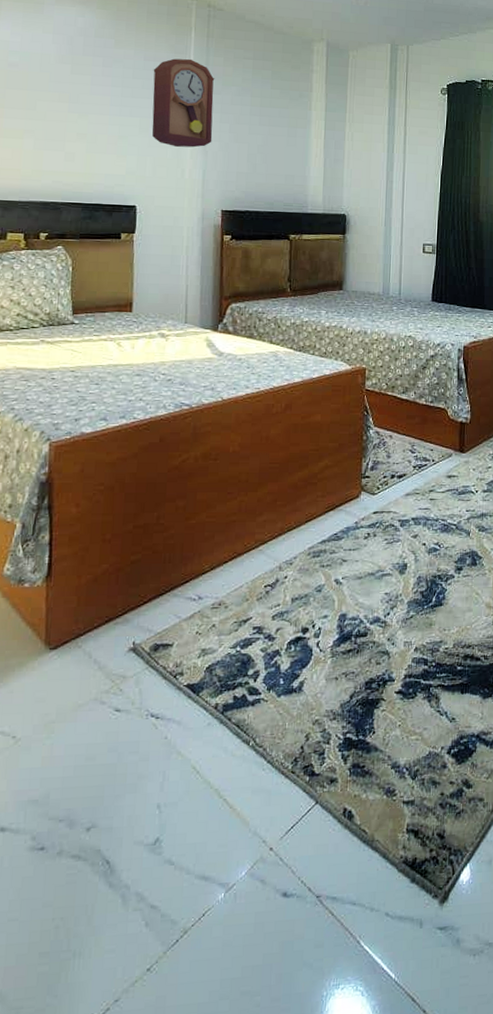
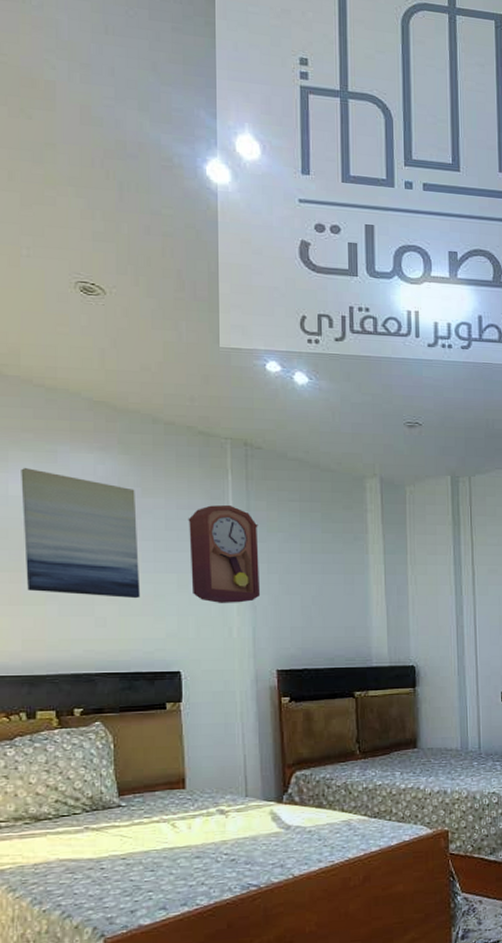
wall art: none [8,17,109,138] -> present [21,468,141,599]

